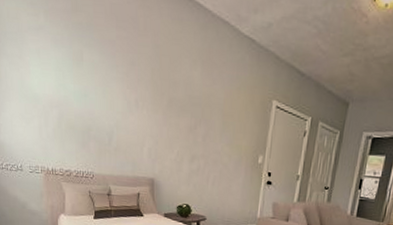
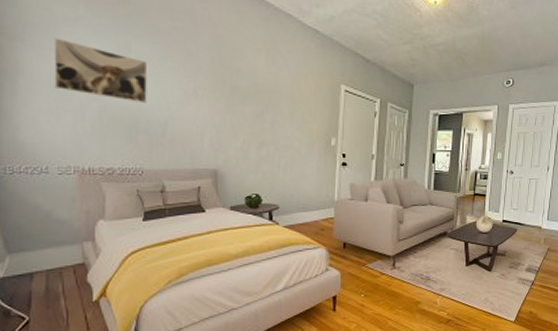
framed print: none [21,46,96,112] -> present [53,37,147,104]

